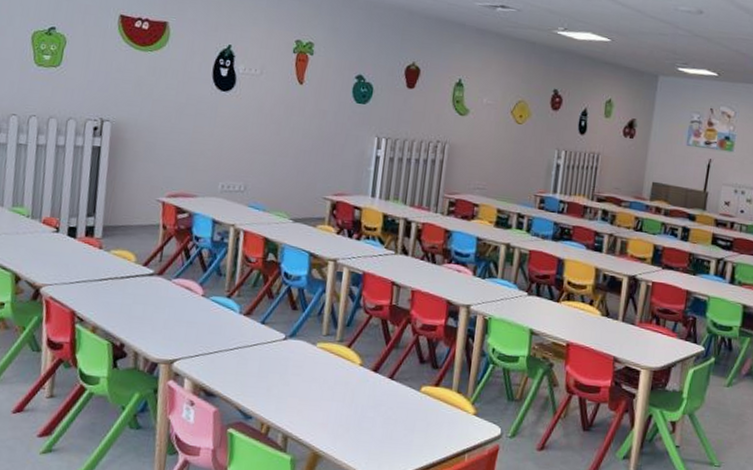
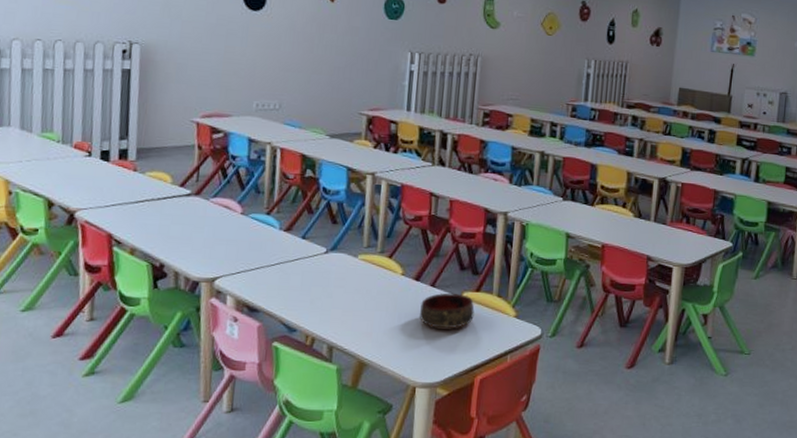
bowl: none [377,386,433,424] -> present [420,293,475,329]

